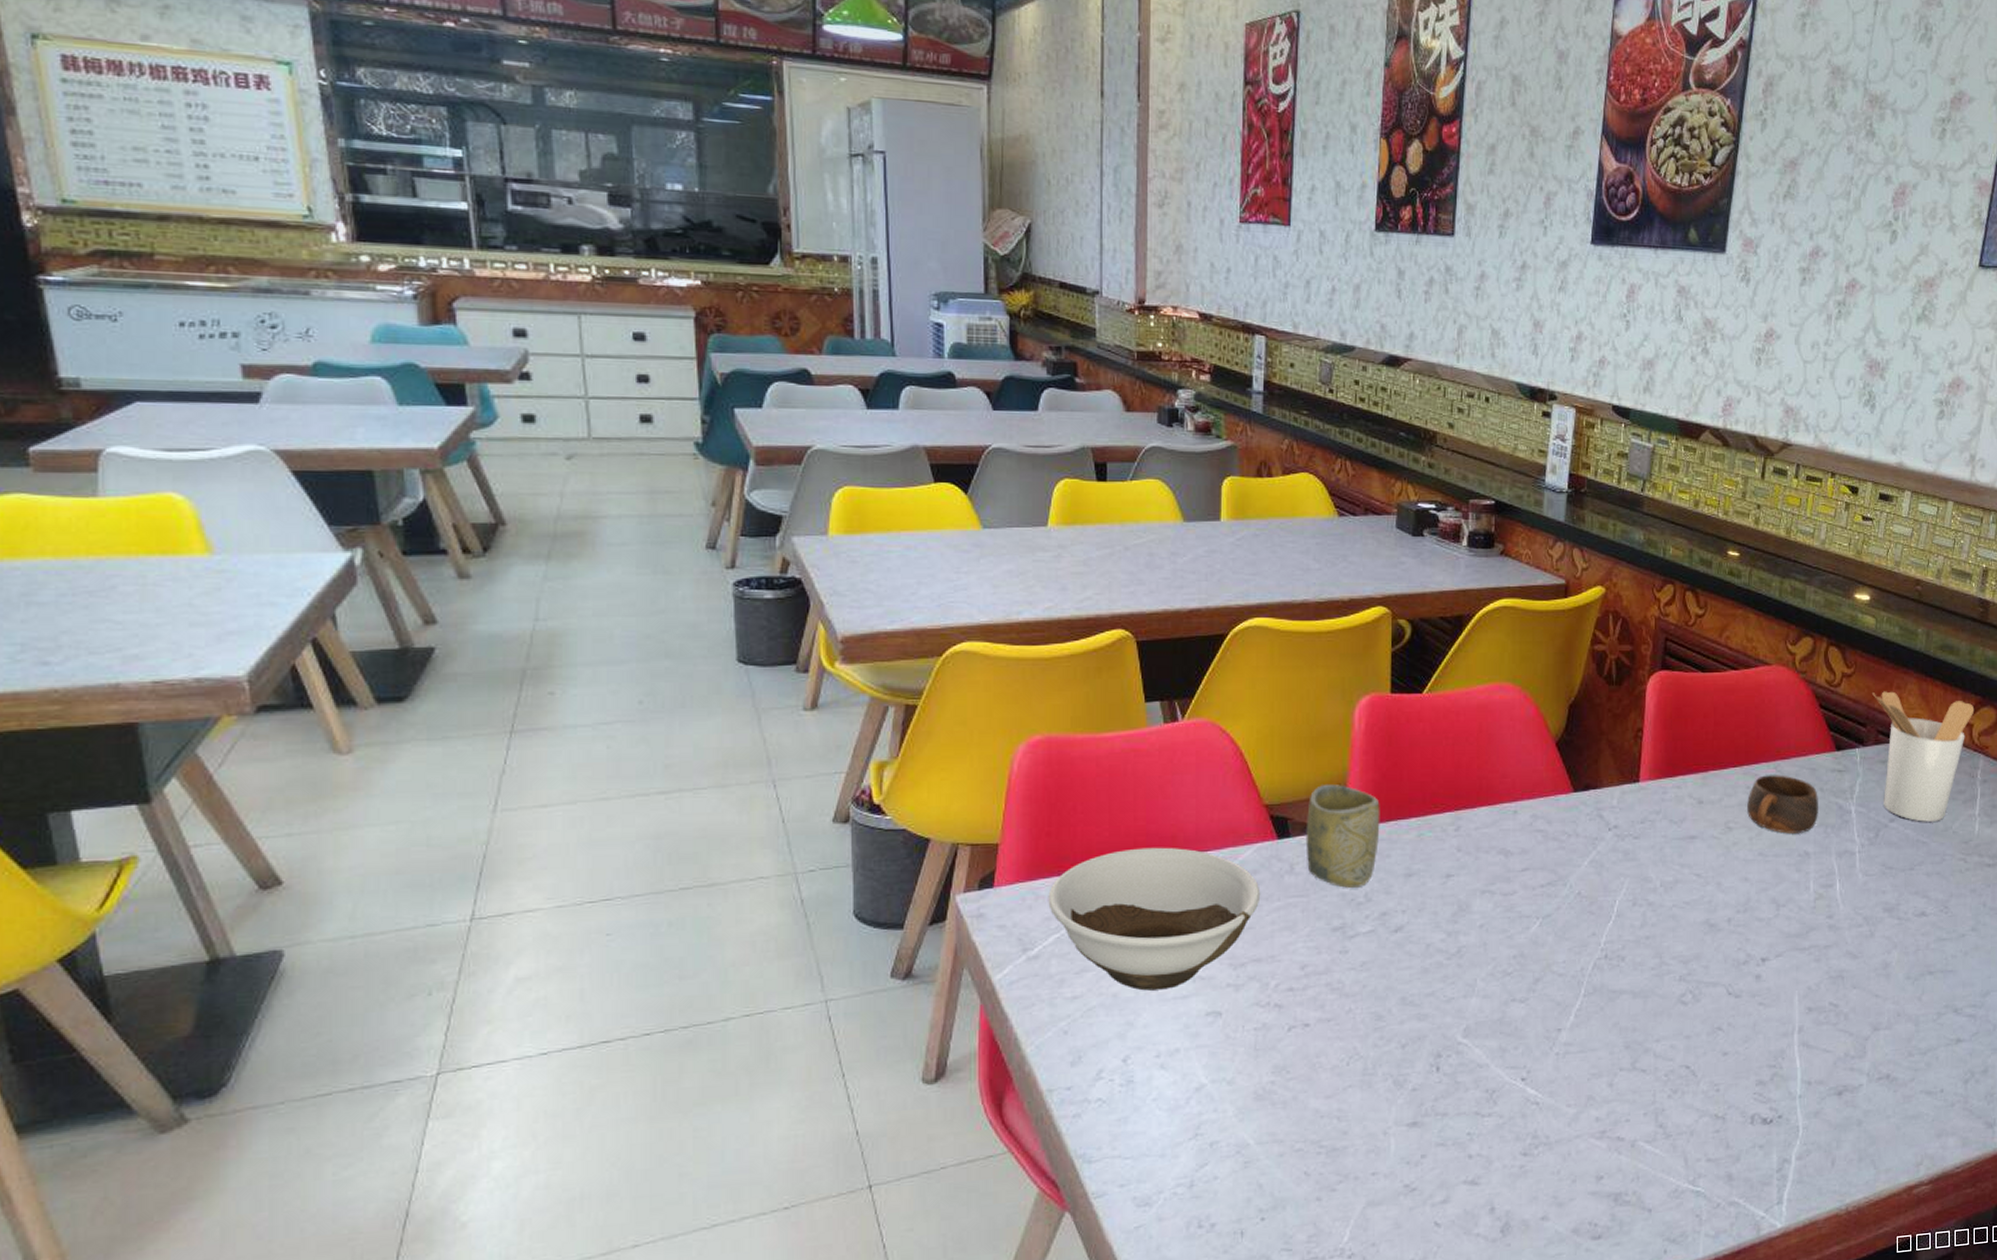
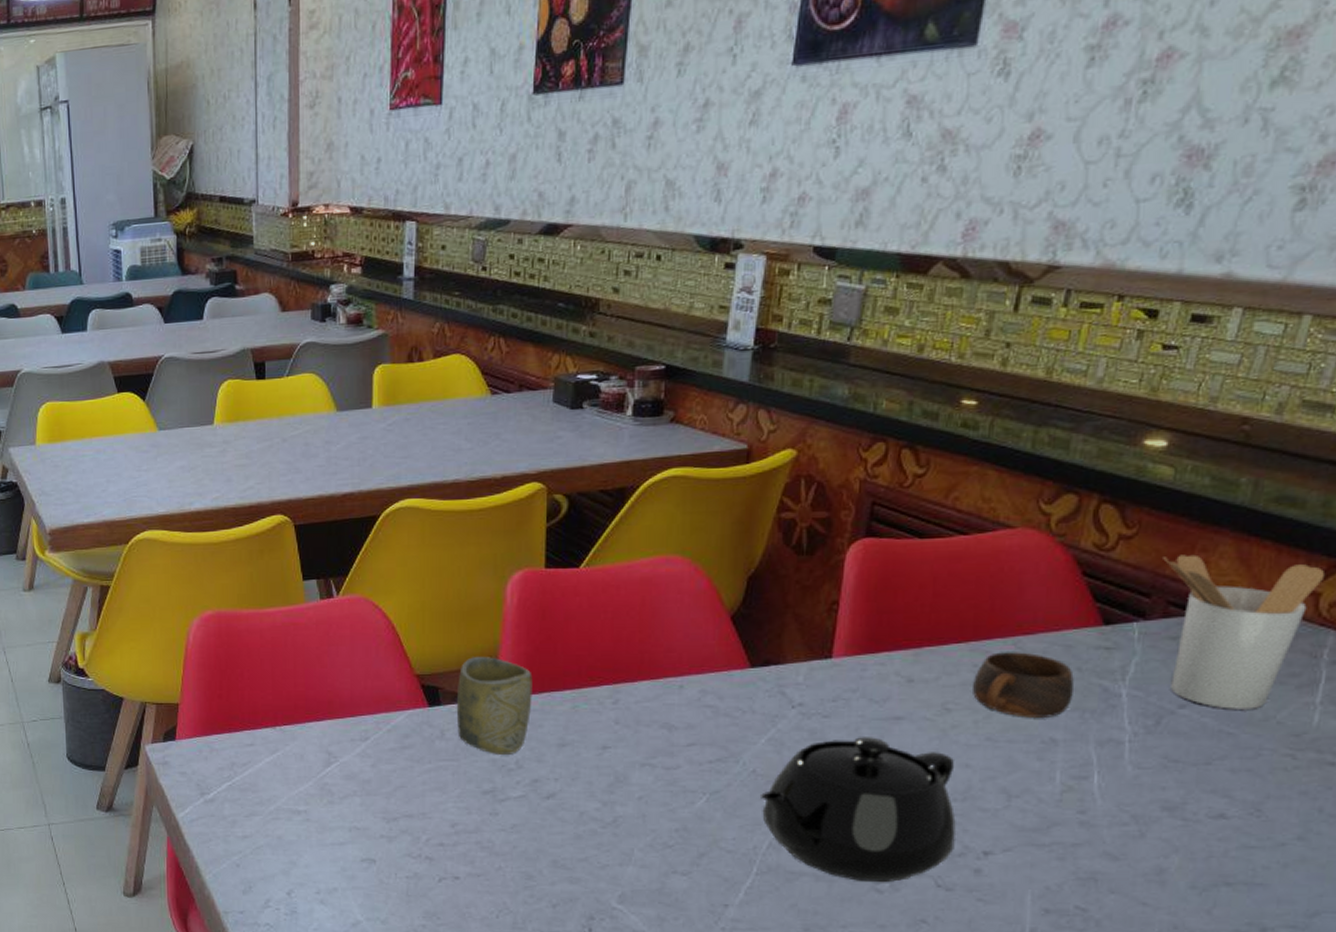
bowl: present [1048,847,1261,991] -> none [221,711,412,836]
teapot: none [1584,856,1740,995] -> present [759,737,956,883]

